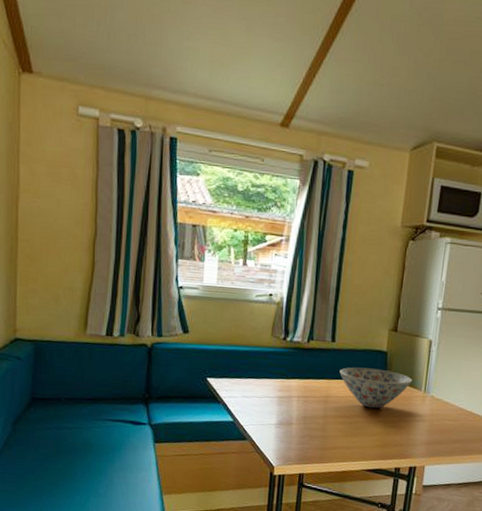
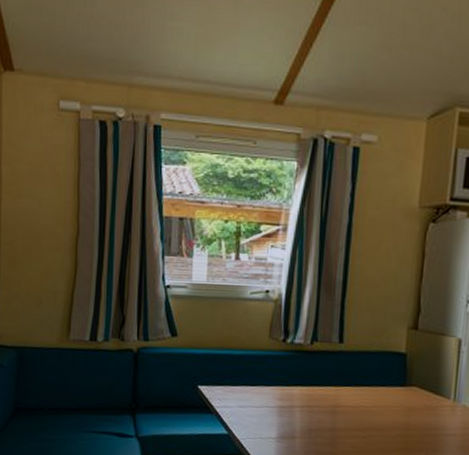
bowl: present [339,367,413,409] -> none [349,372,439,421]

